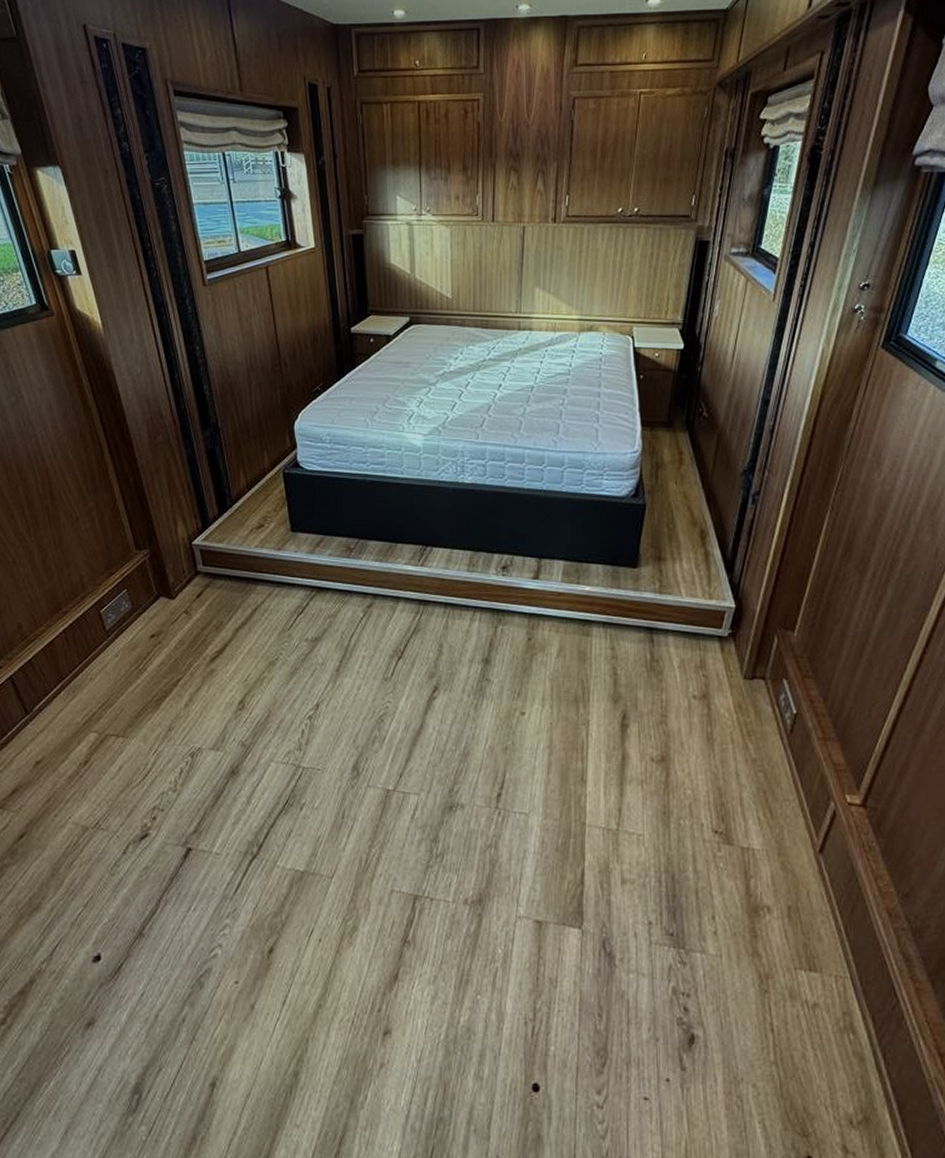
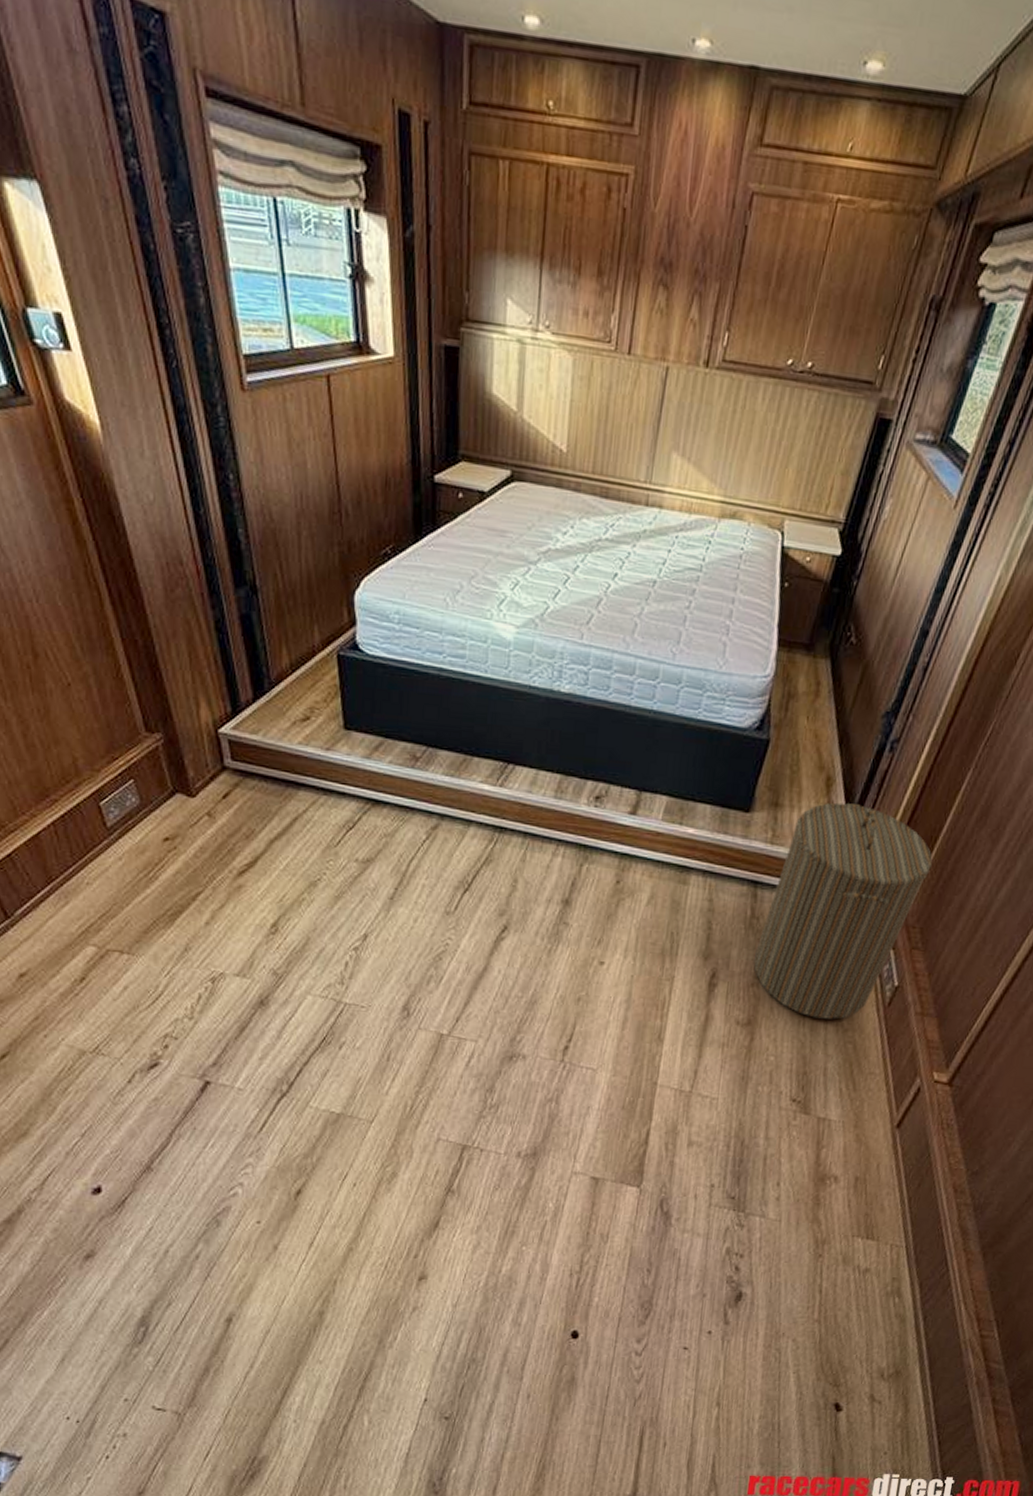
laundry hamper: none [659,552,809,750] -> present [753,802,933,1019]

